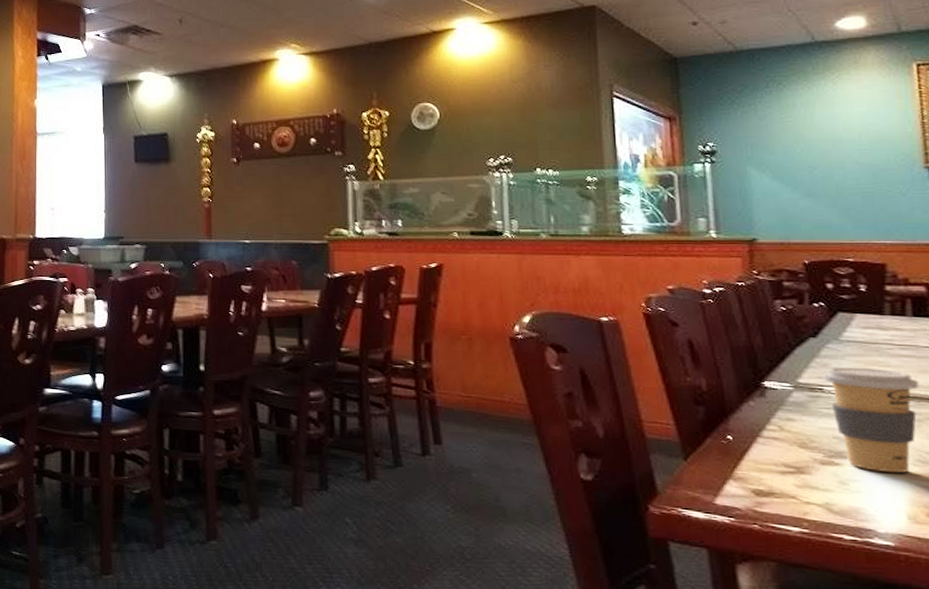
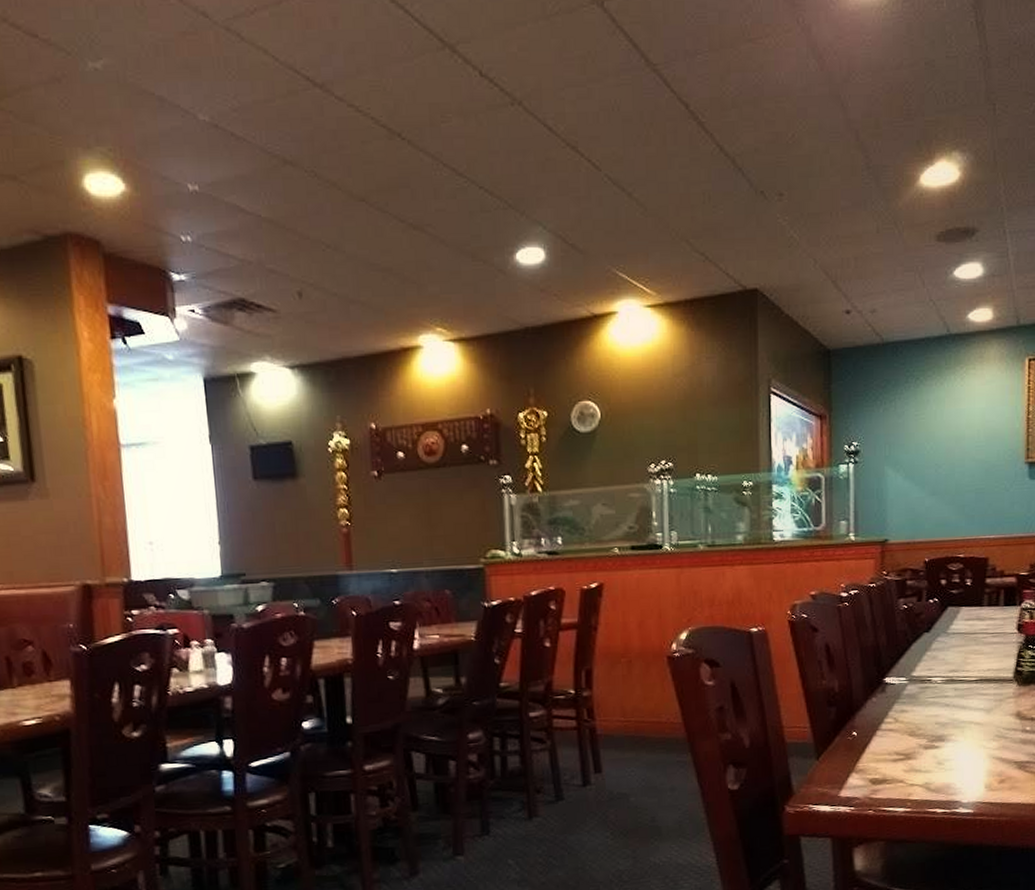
coffee cup: present [822,367,919,473] -> none [931,656,1003,750]

